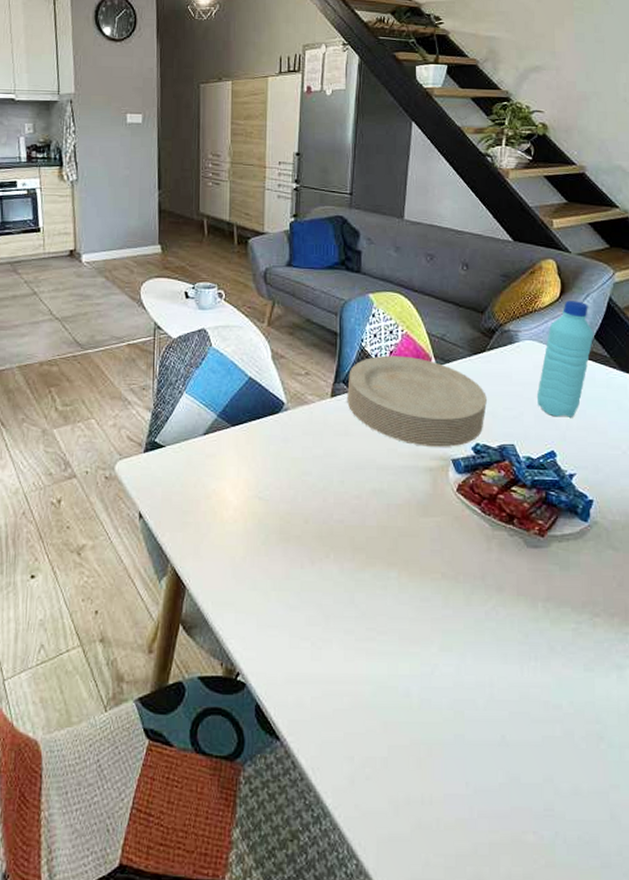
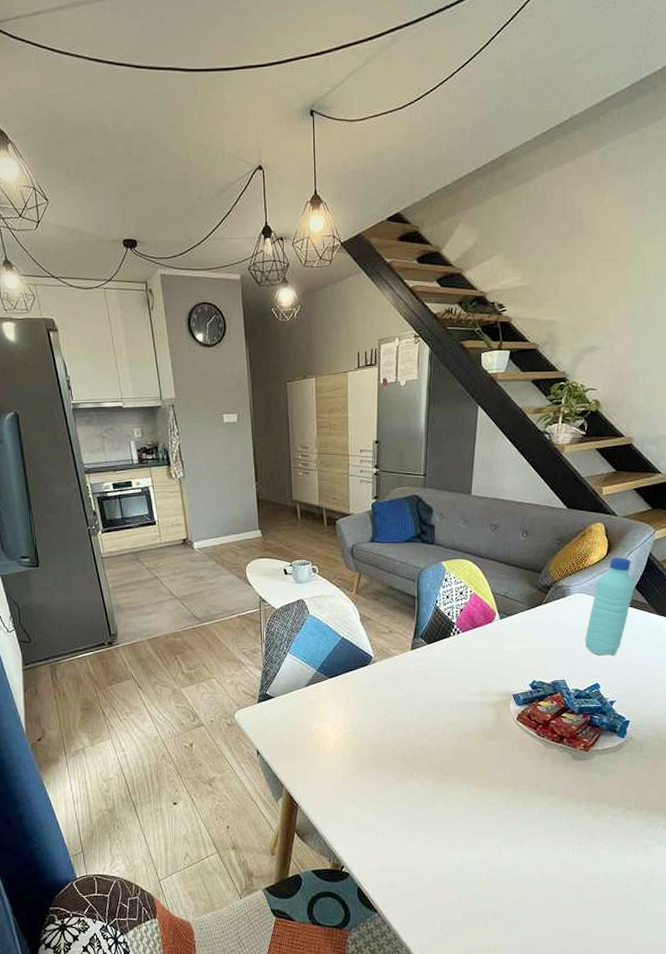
plate: present [347,355,487,447] -> none [425,612,542,686]

